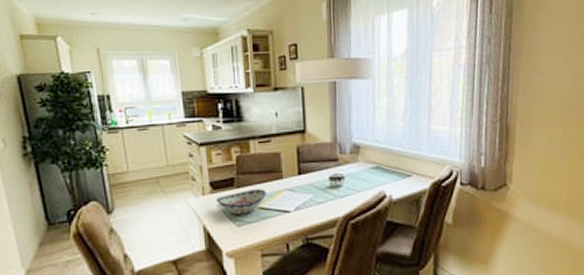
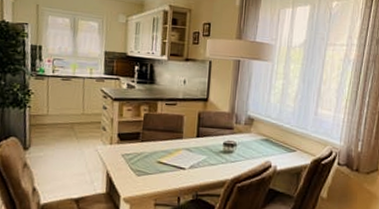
decorative bowl: present [215,189,266,214] -> none [121,145,167,165]

